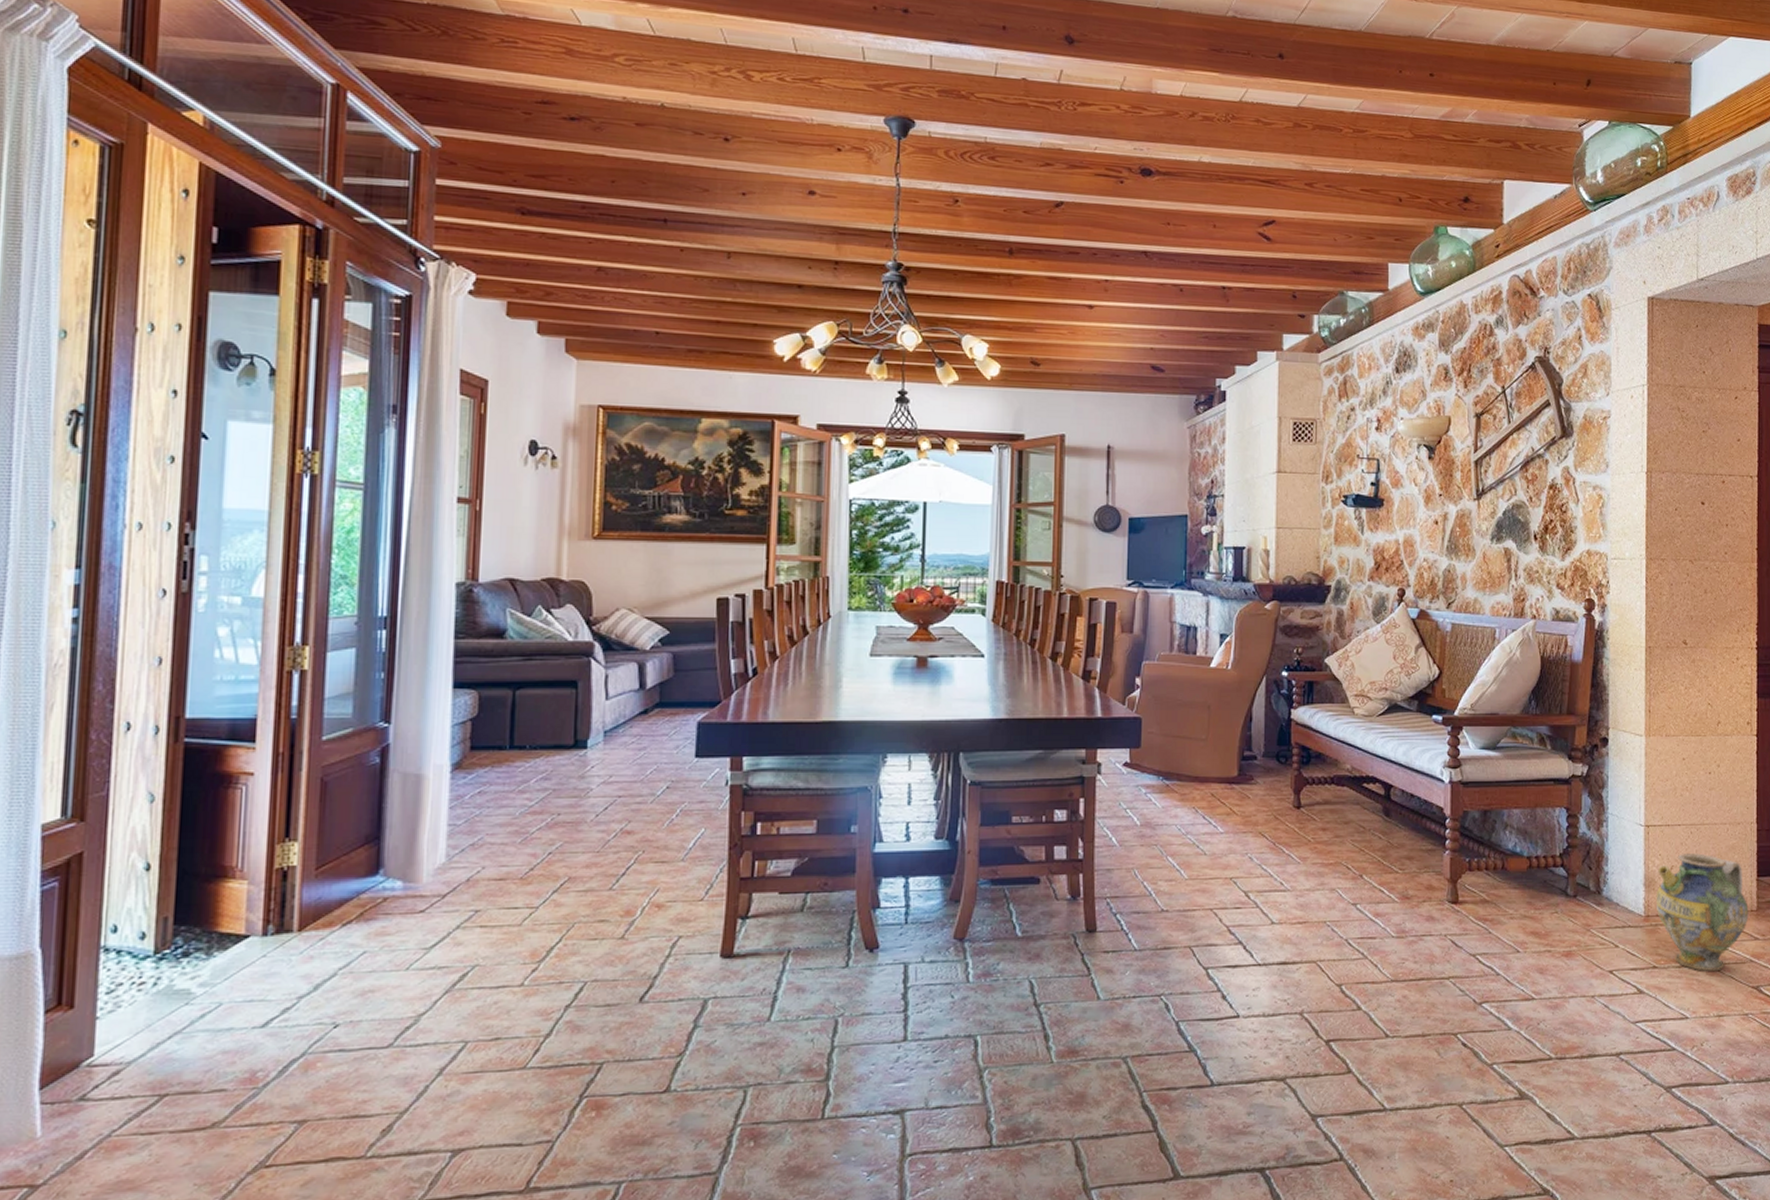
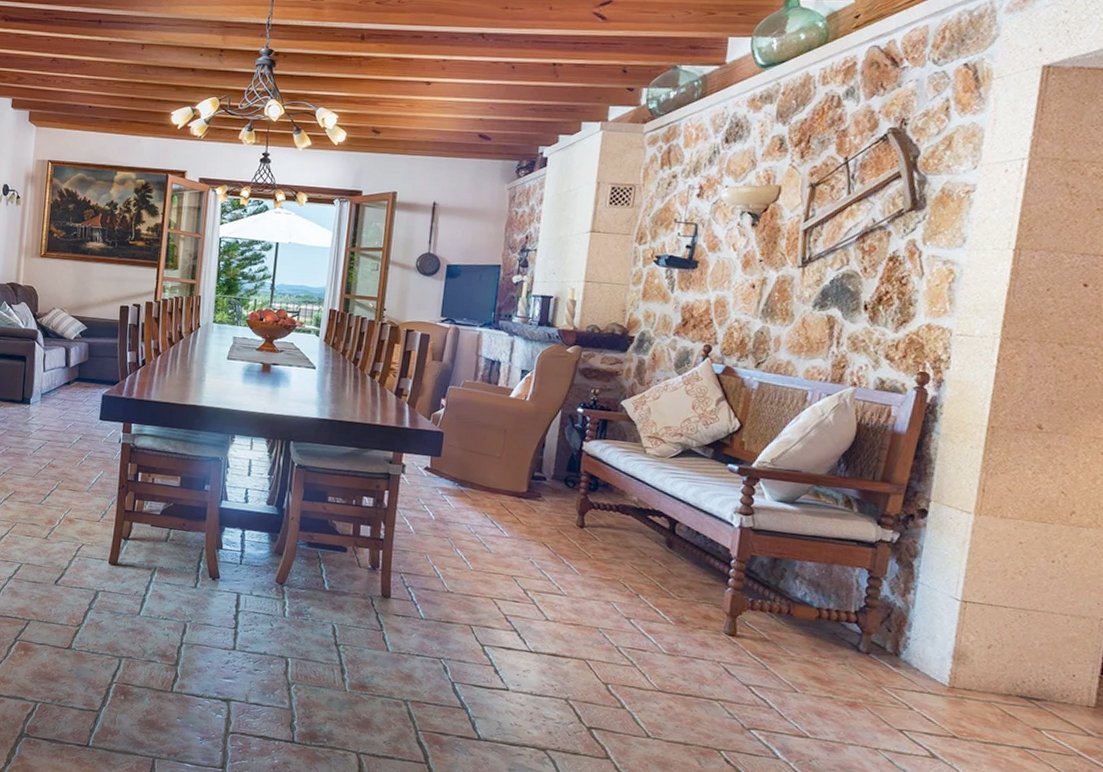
ceramic jug: present [1656,853,1749,972] -> none [964,635,1084,756]

